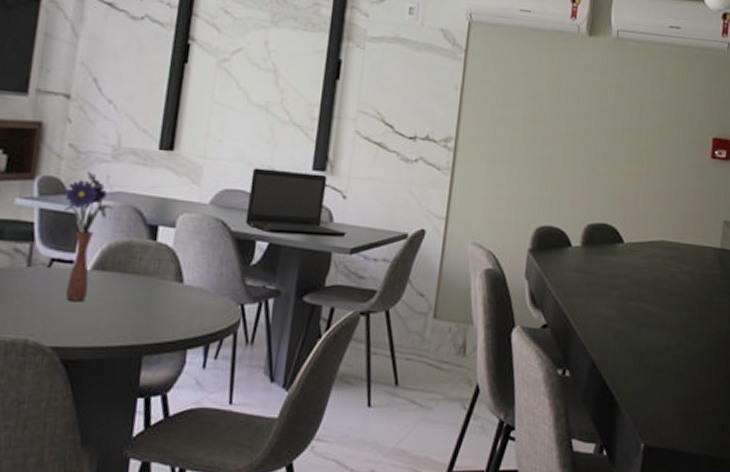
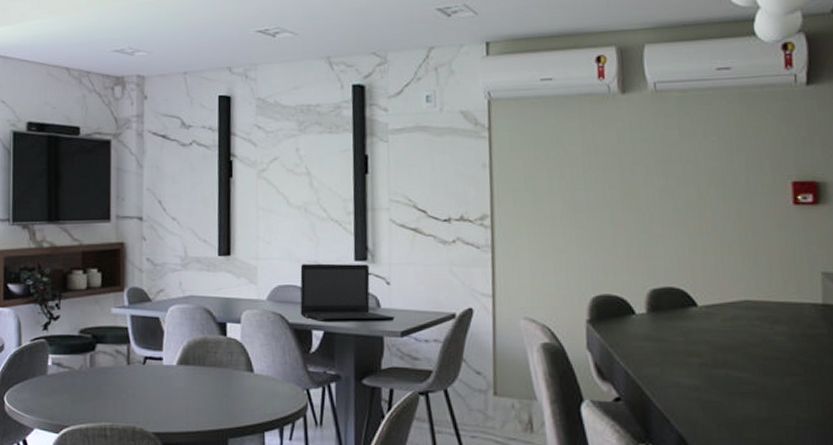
flower arrangement: present [64,171,114,301] -> none [149,280,189,392]

